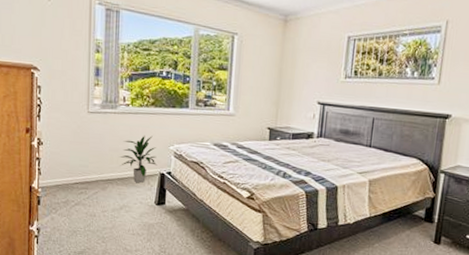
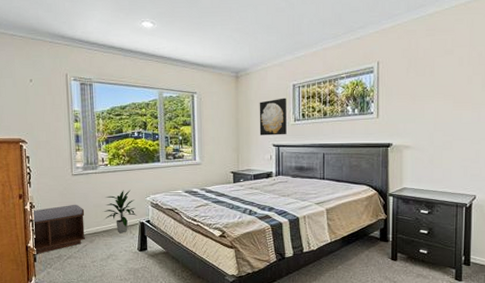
bench: none [38,145,99,197] -> present [33,204,86,255]
wall art: none [304,50,339,93] -> present [259,97,287,136]

